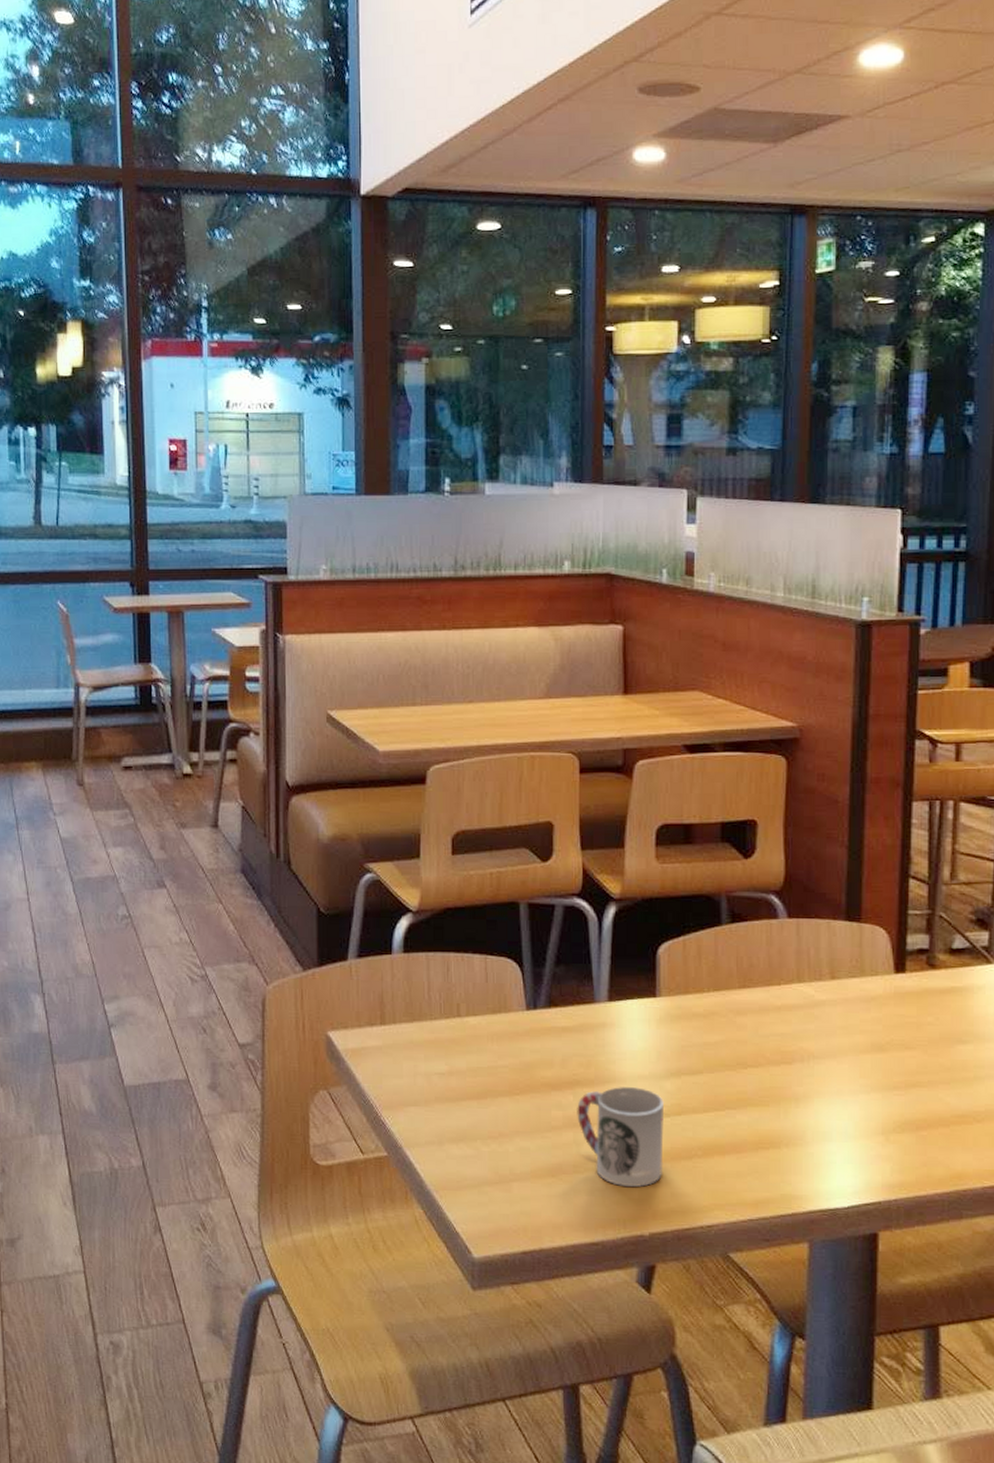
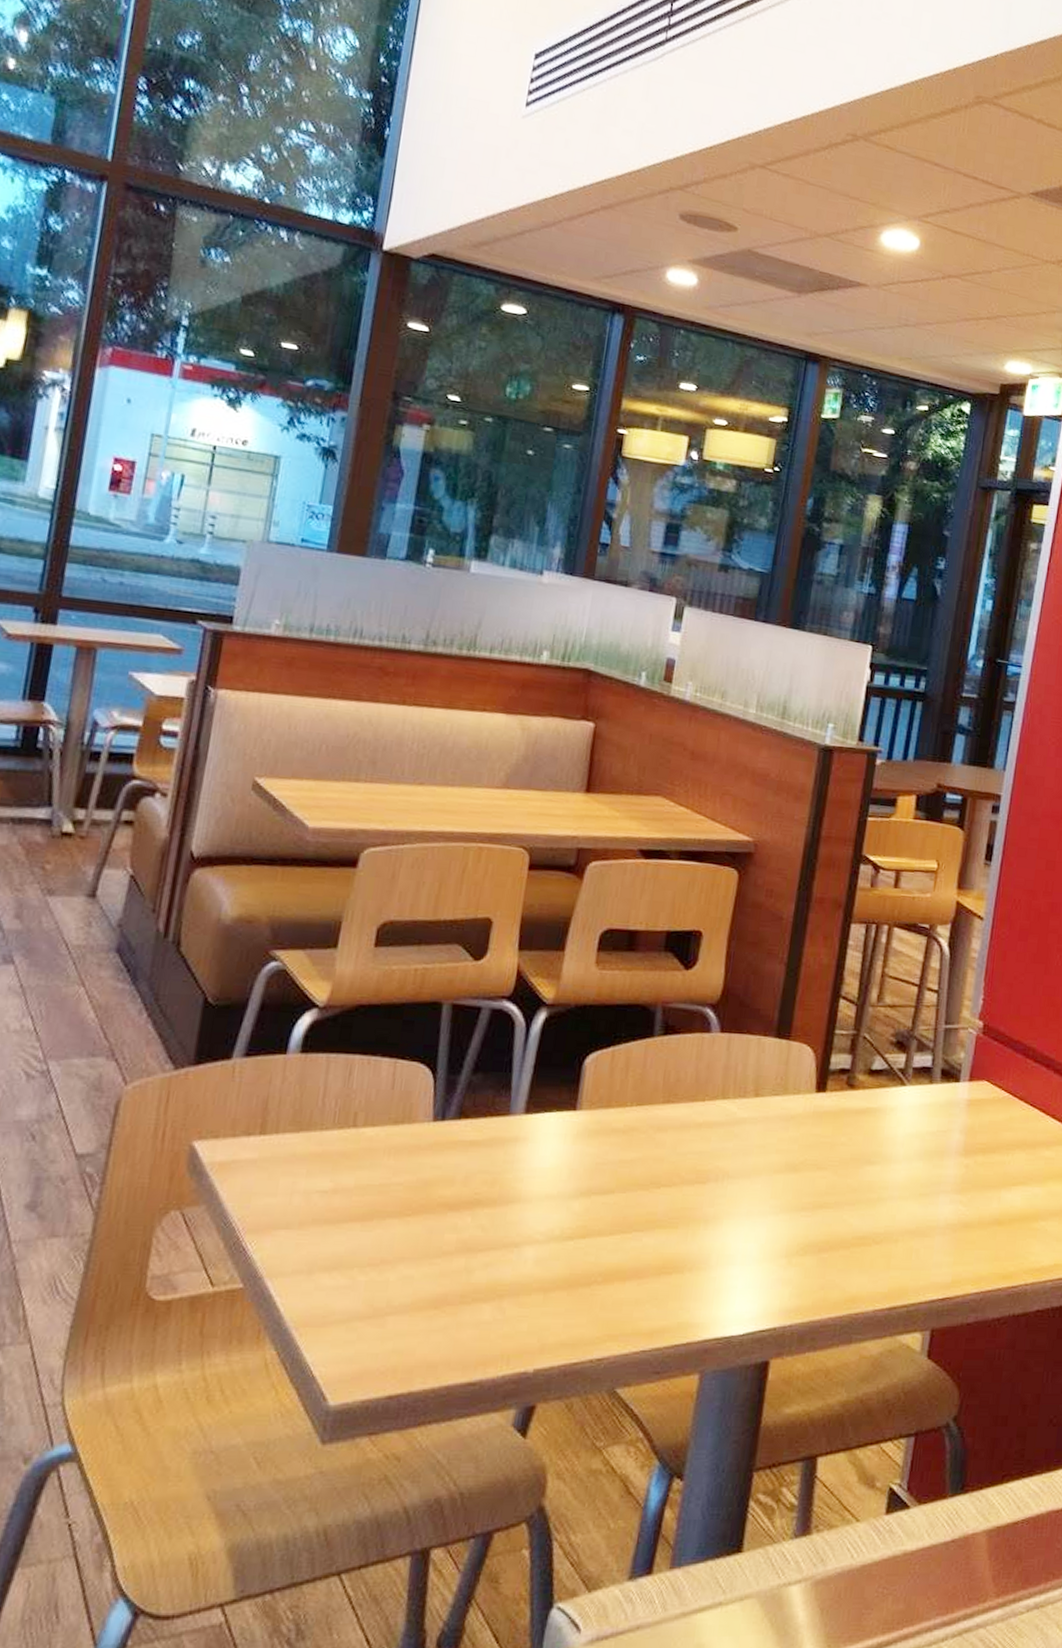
cup: present [577,1087,665,1188] -> none [472,1207,569,1319]

